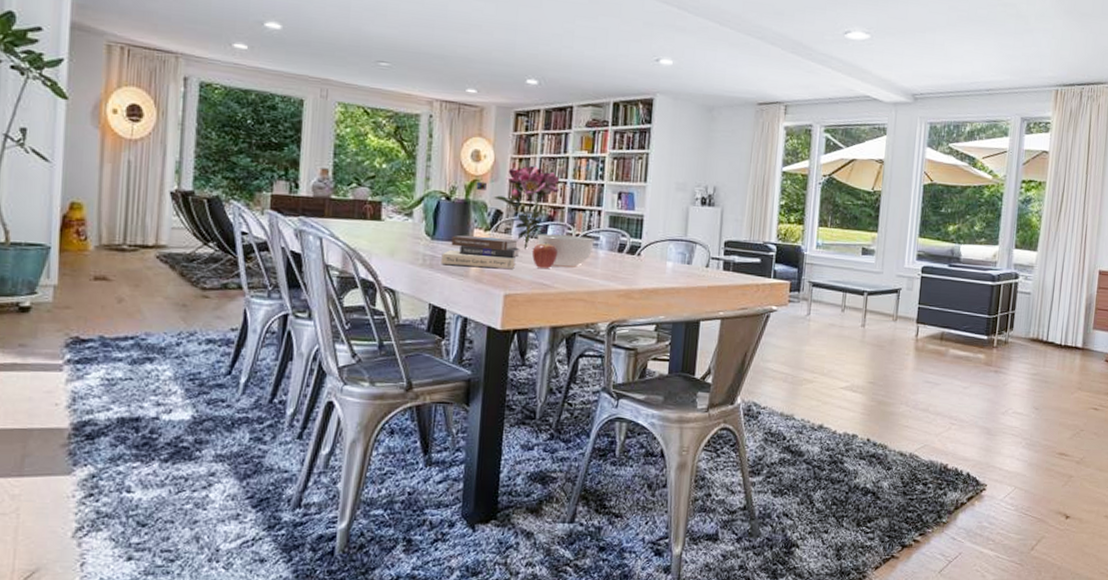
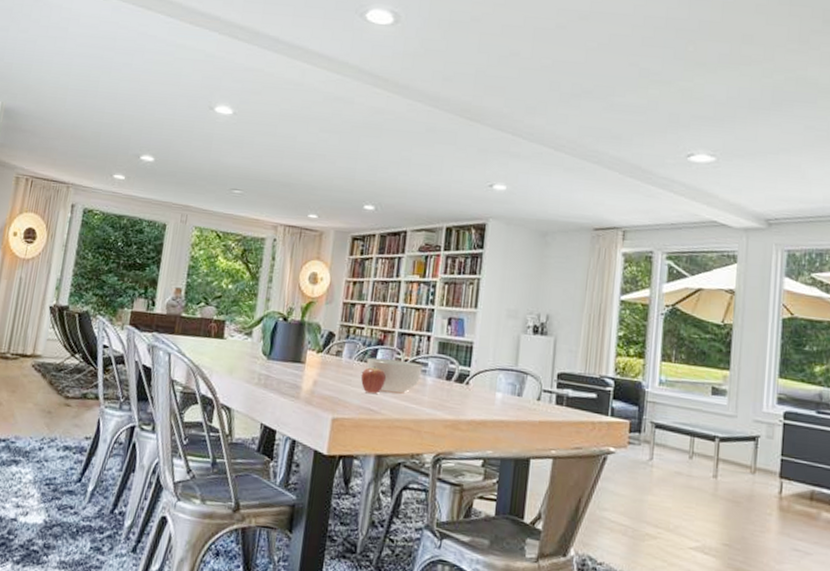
books: present [441,234,520,269] -> none [275,355,350,392]
flower bouquet: present [476,166,560,249] -> none [311,289,392,372]

